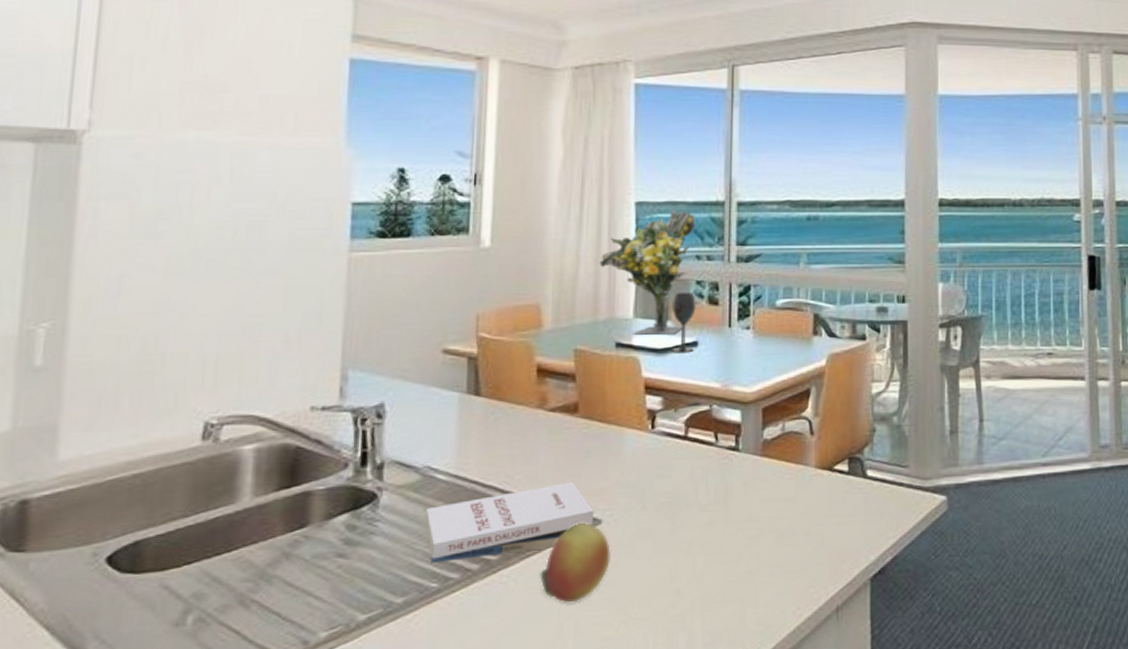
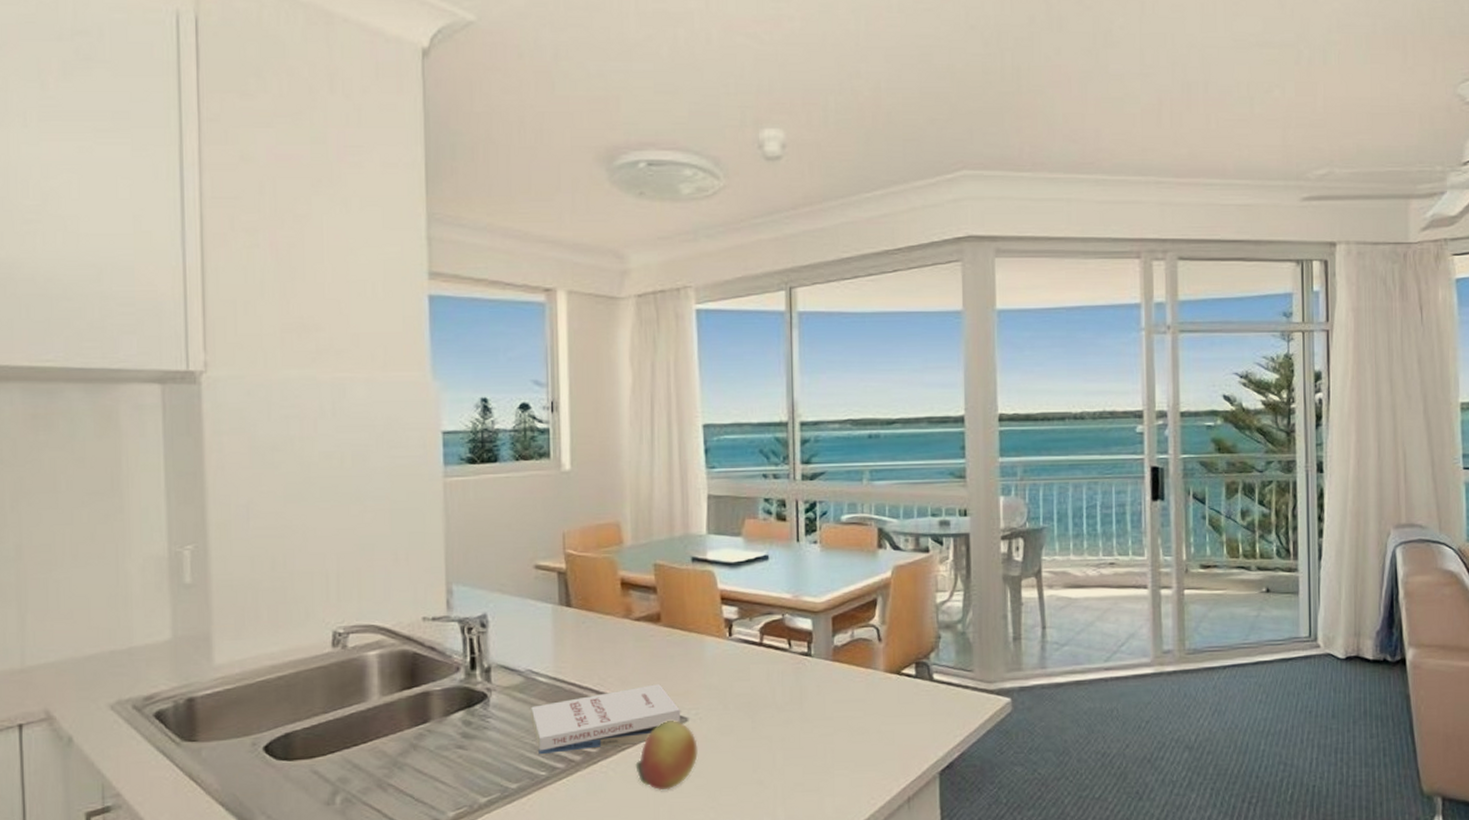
bouquet: present [599,208,695,335] -> none [672,430,761,550]
wine glass: present [672,293,696,353] -> none [743,510,765,567]

